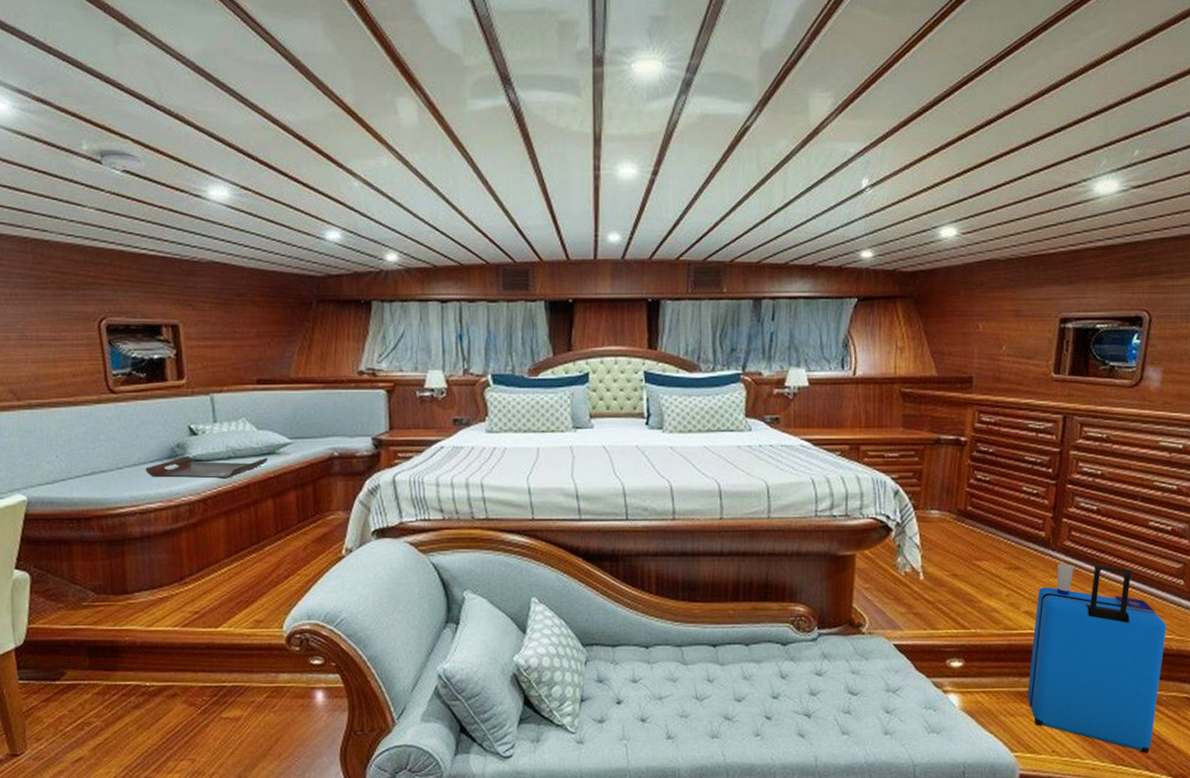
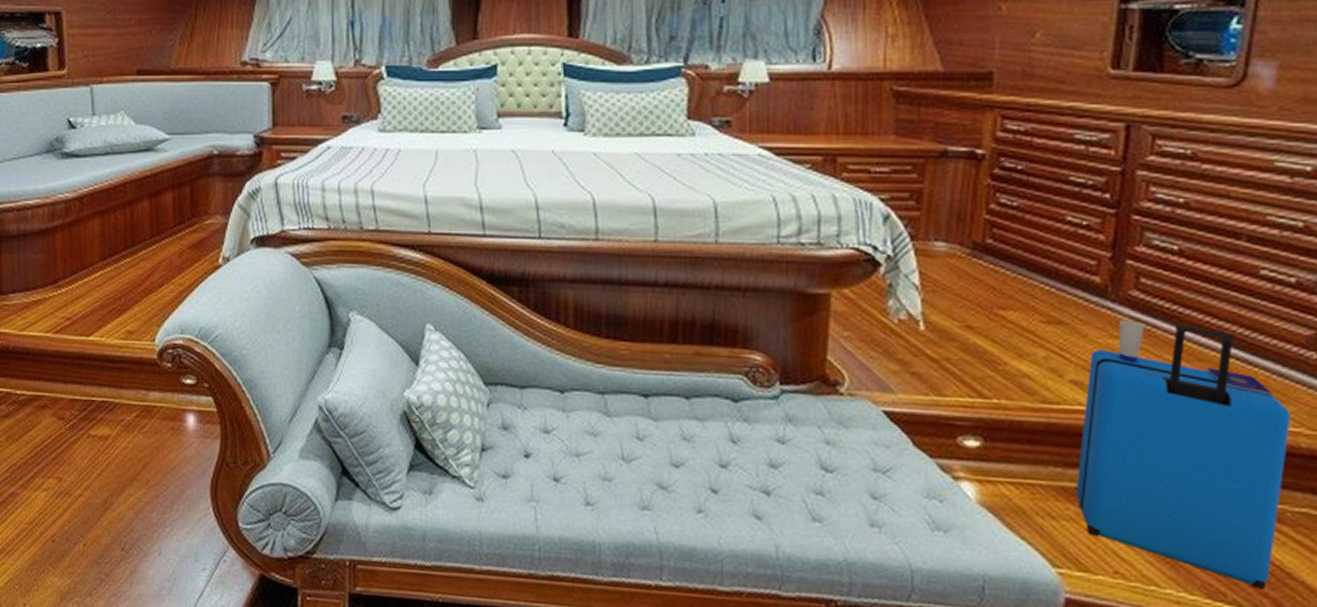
serving tray: present [145,456,268,479] -> none [24,150,146,176]

